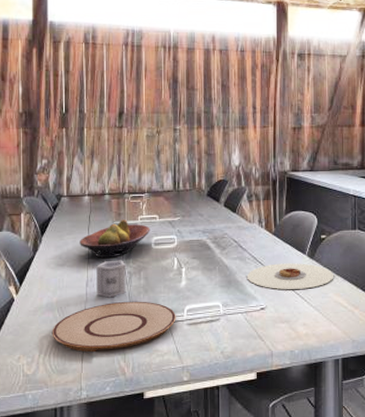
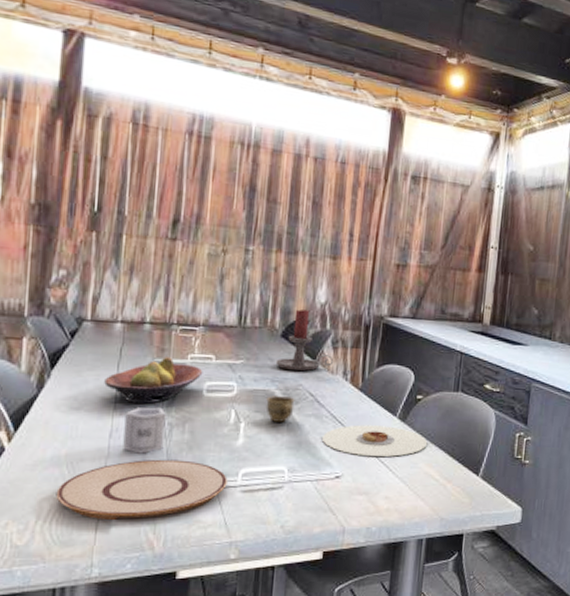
cup: none [200,244,223,267] -> present [266,396,295,423]
candle holder: none [205,172,250,223] -> present [275,309,334,371]

